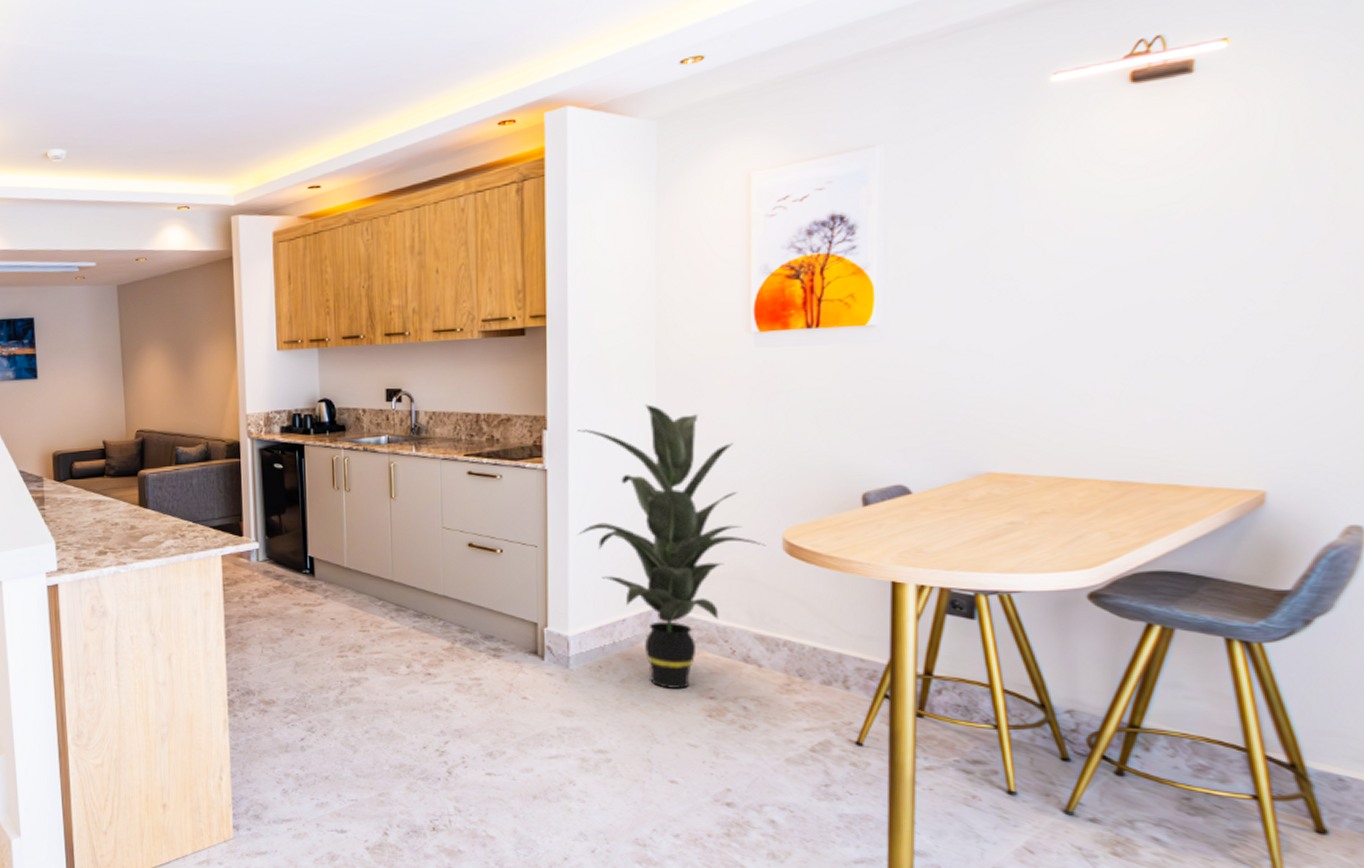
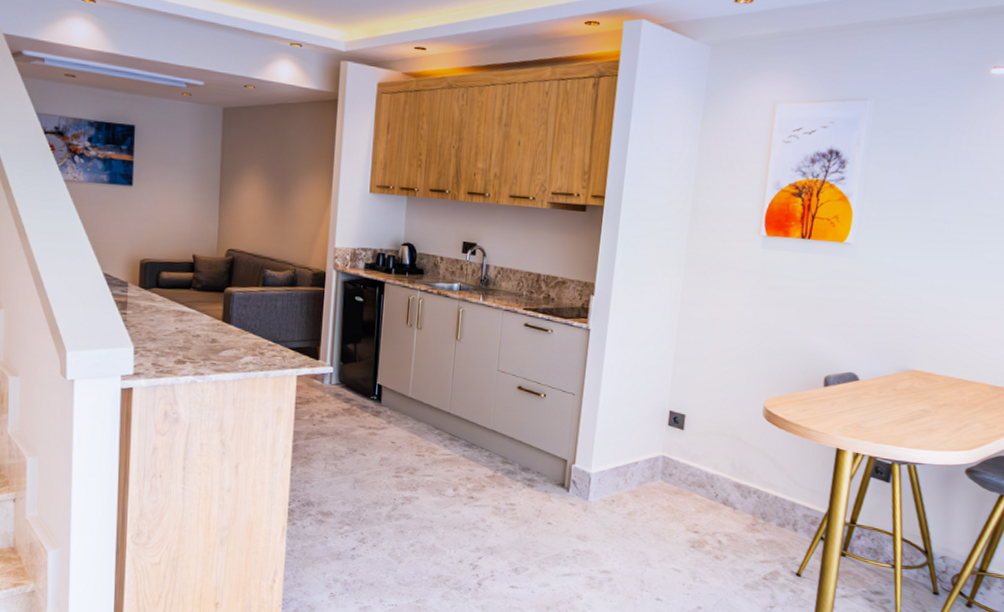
indoor plant: present [577,404,766,688] -> none [607,284,751,523]

